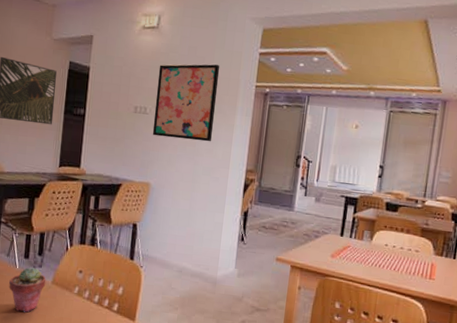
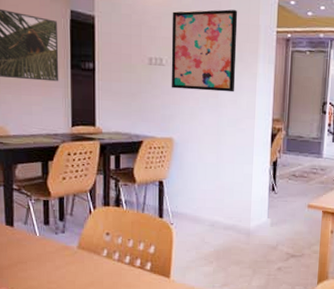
potted succulent: present [9,266,46,313] -> none [30,233,71,280]

